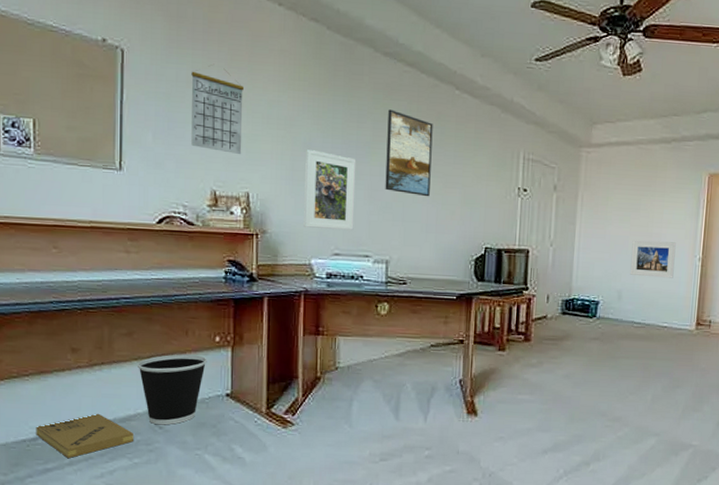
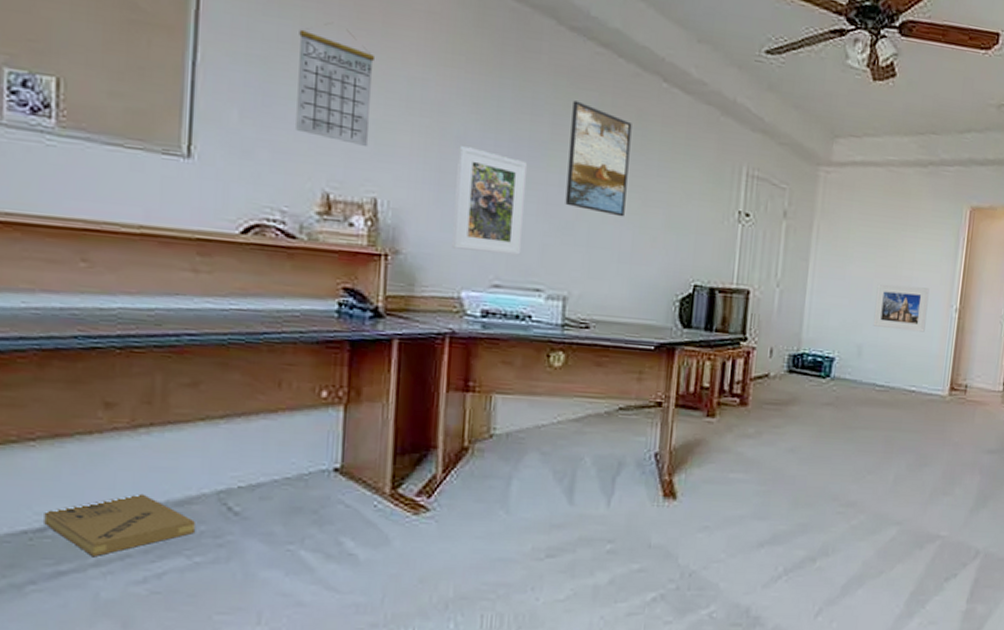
wastebasket: present [136,354,207,425] -> none [203,413,309,511]

